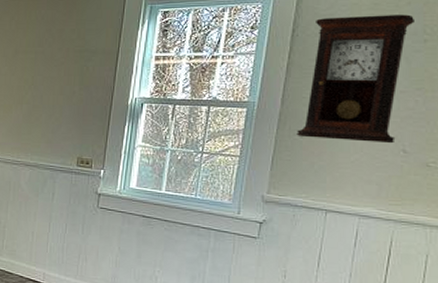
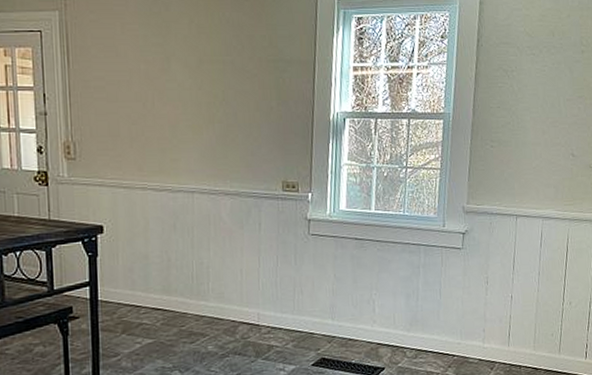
pendulum clock: present [297,14,414,144] -> none [487,26,574,149]

